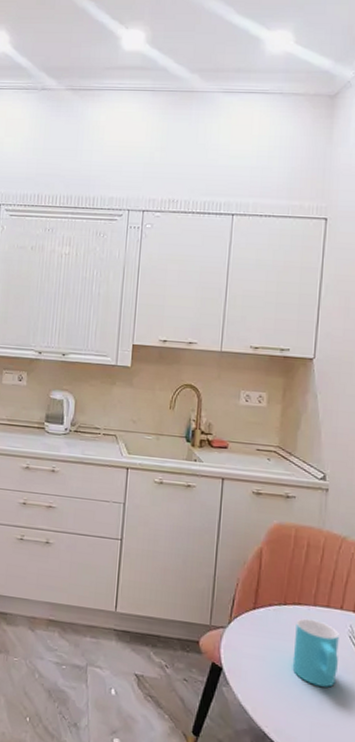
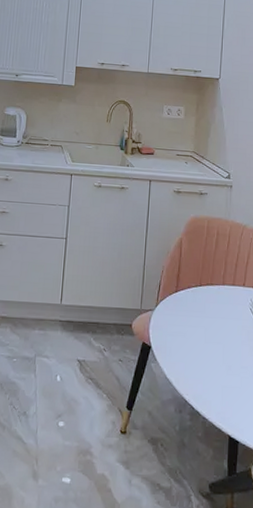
cup: present [292,618,339,687] -> none [207,296,242,354]

